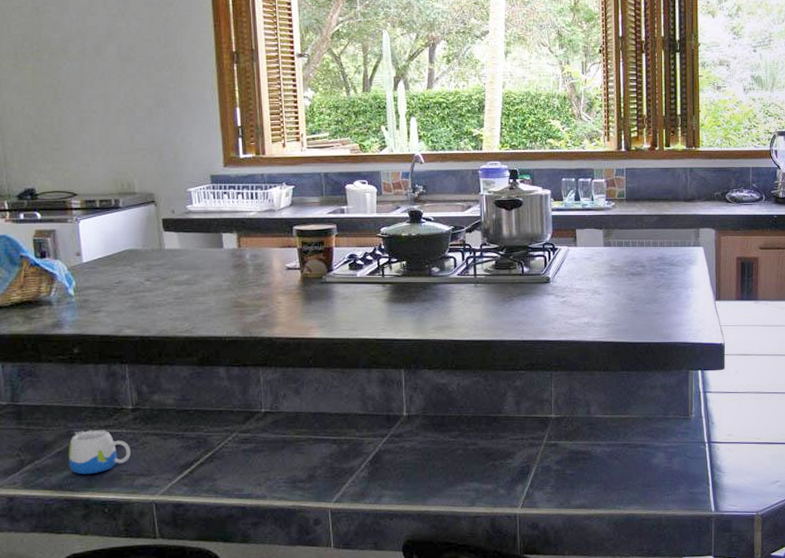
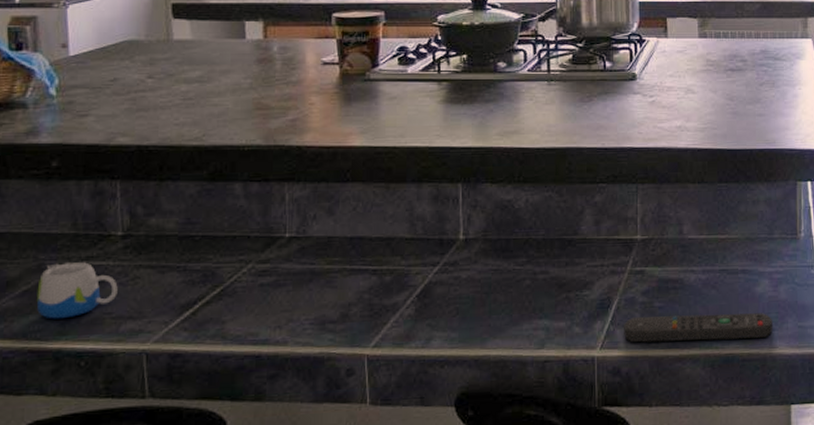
remote control: none [541,480,667,503] -> present [624,313,772,343]

